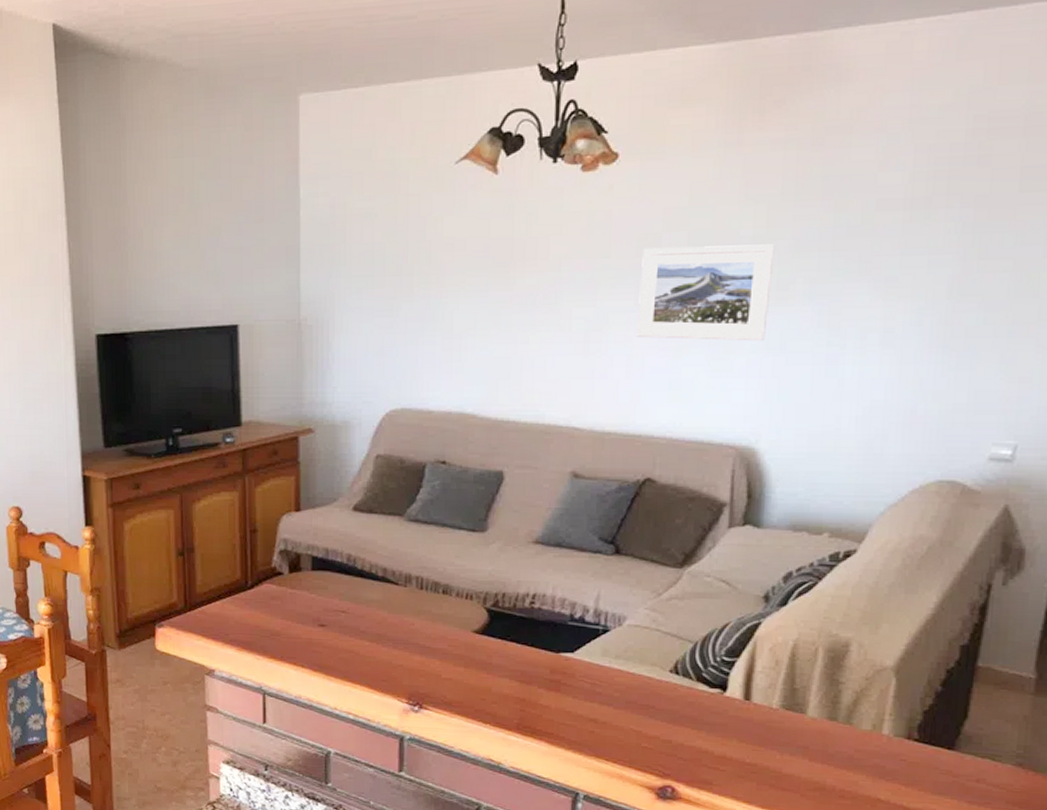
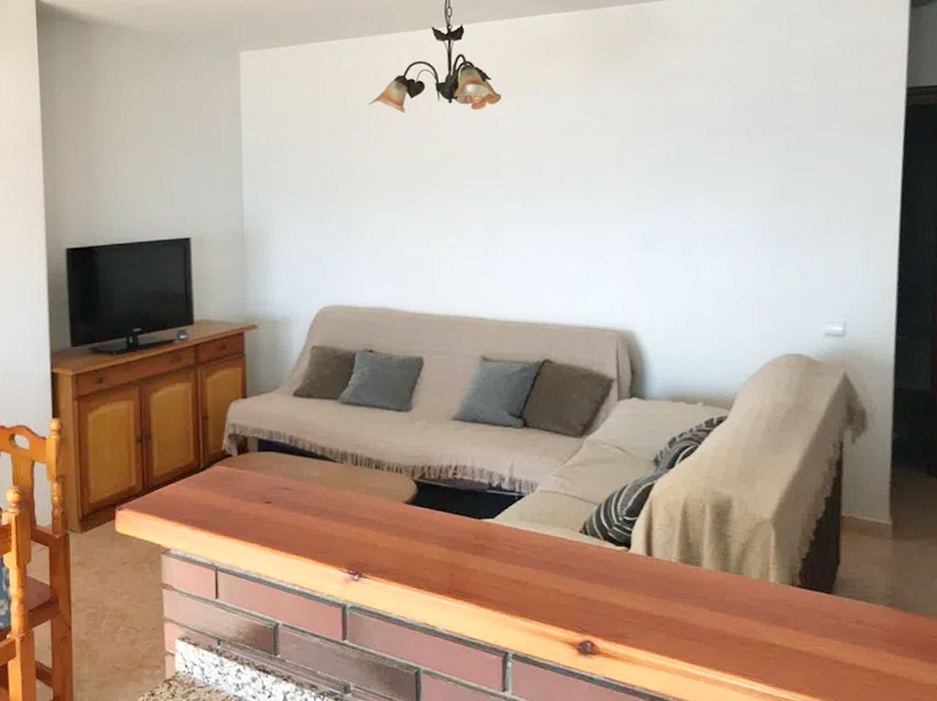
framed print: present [636,244,775,341] -> none [526,164,633,242]

